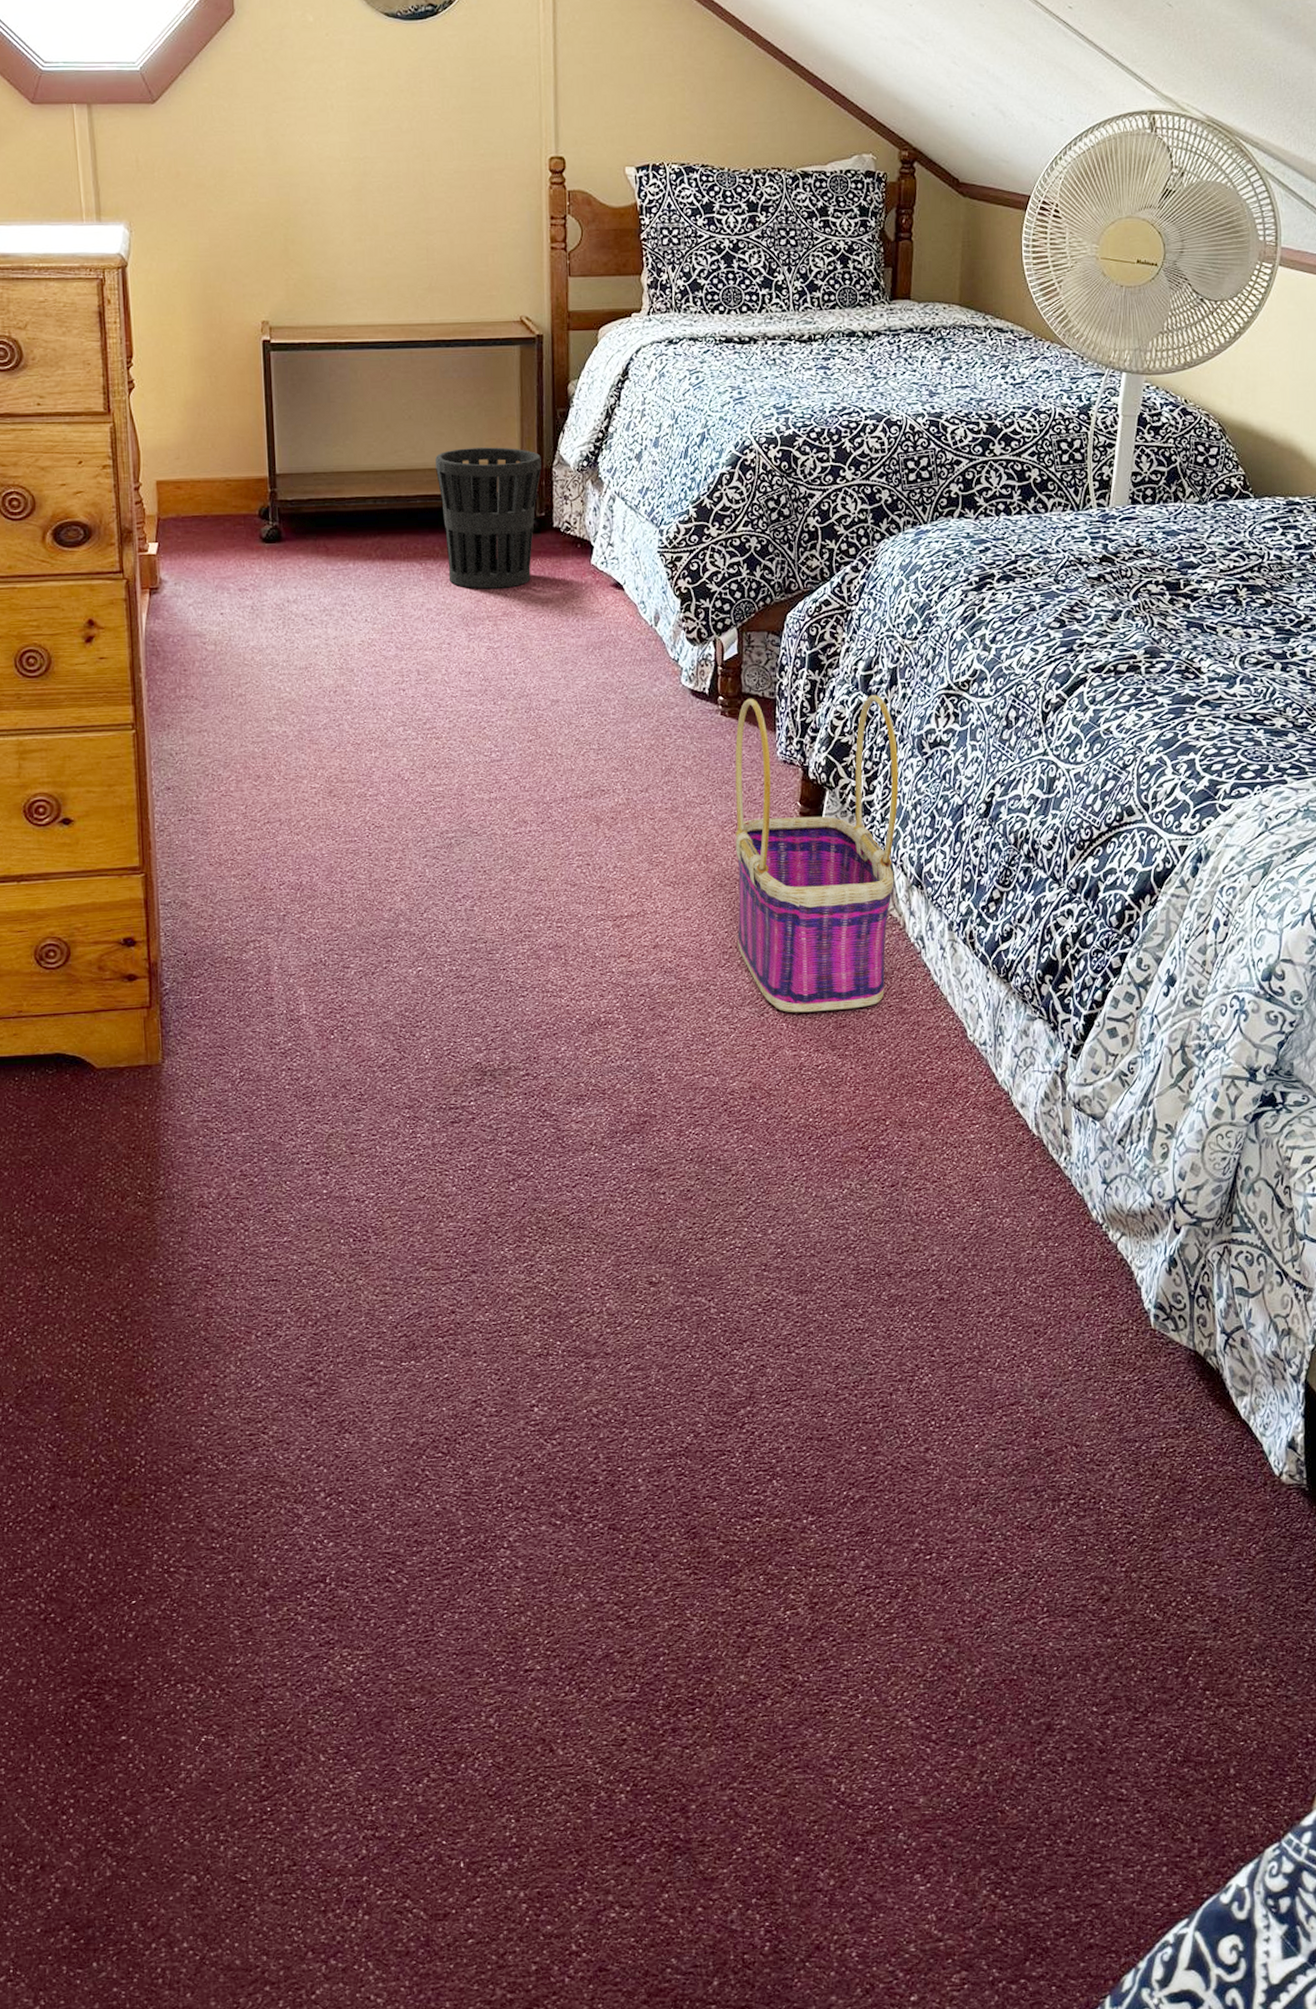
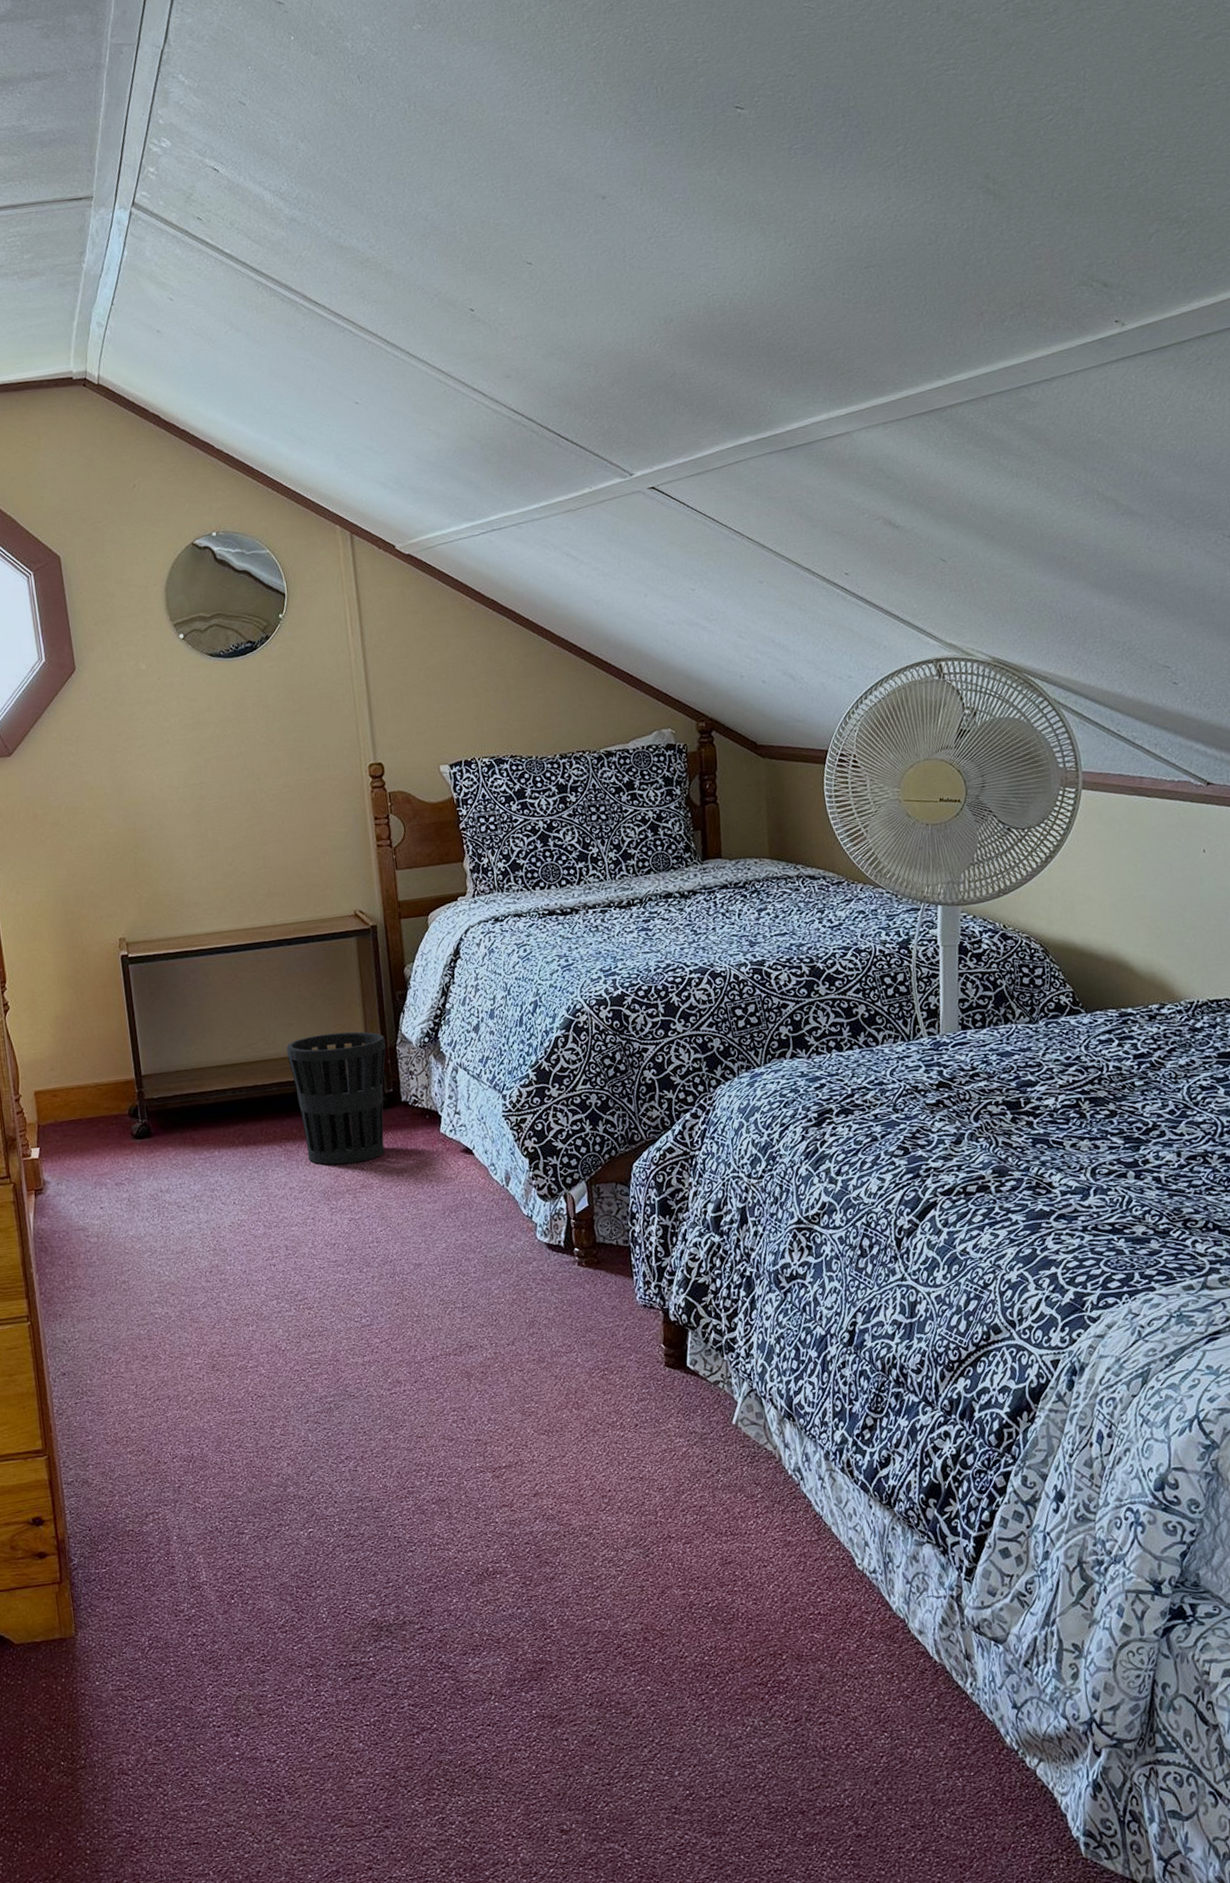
basket: present [735,694,899,1013] -> none [594,1234,767,1552]

